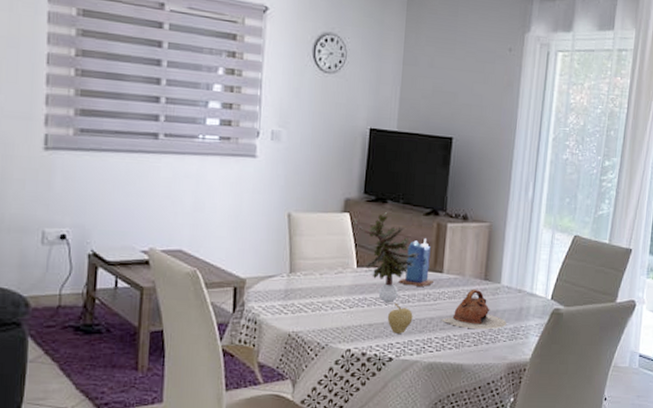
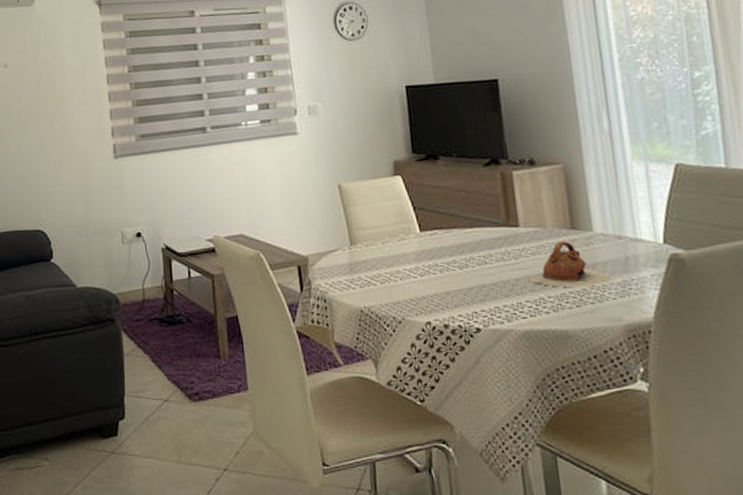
potted plant: present [351,211,419,303] -> none [405,168,487,267]
fruit: present [387,303,413,334] -> none [464,266,495,300]
candle: present [399,238,433,287] -> none [469,191,510,245]

